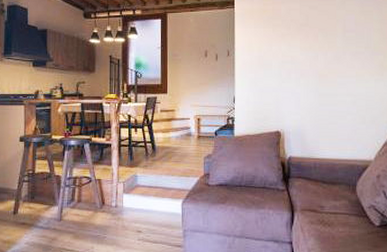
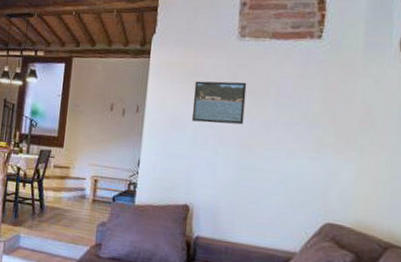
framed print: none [275,22,318,59] -> present [191,81,247,125]

